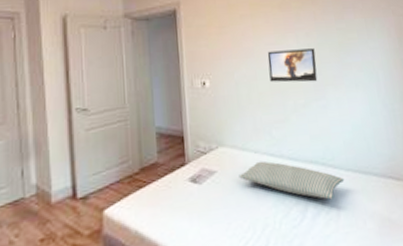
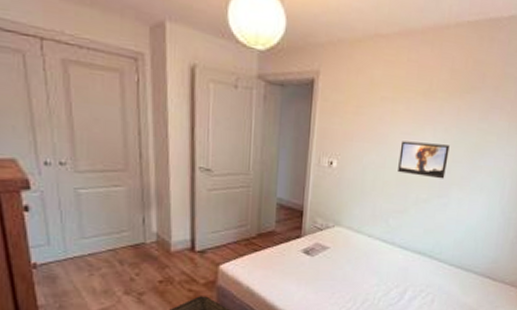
pillow: present [239,160,345,200] -> none [349,244,446,288]

